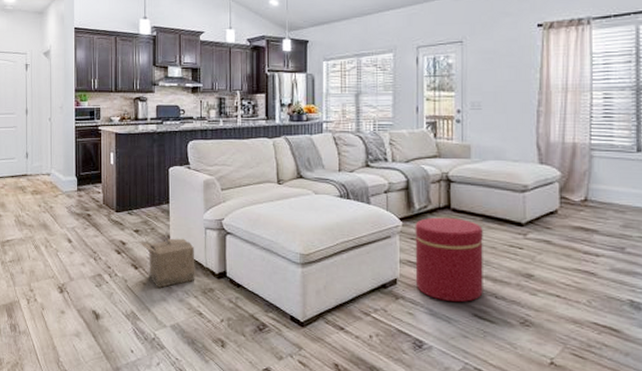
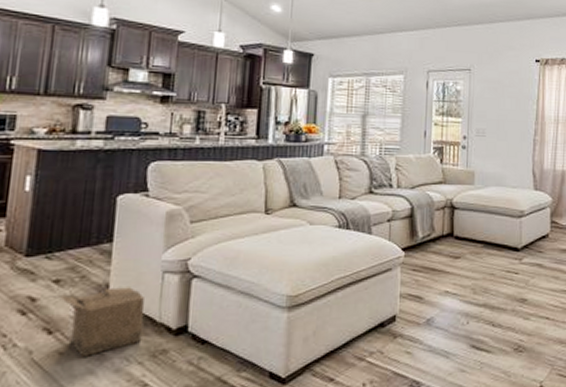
ottoman: present [415,217,483,303] -> none [415,245,483,335]

